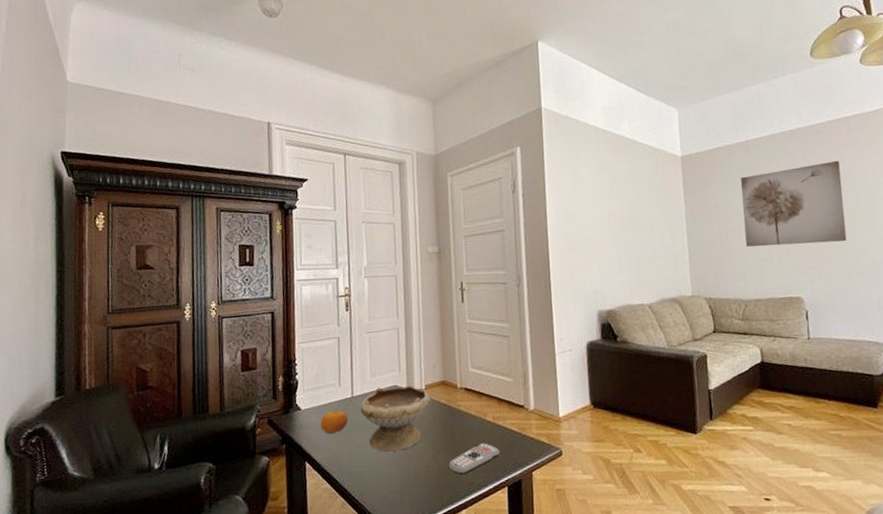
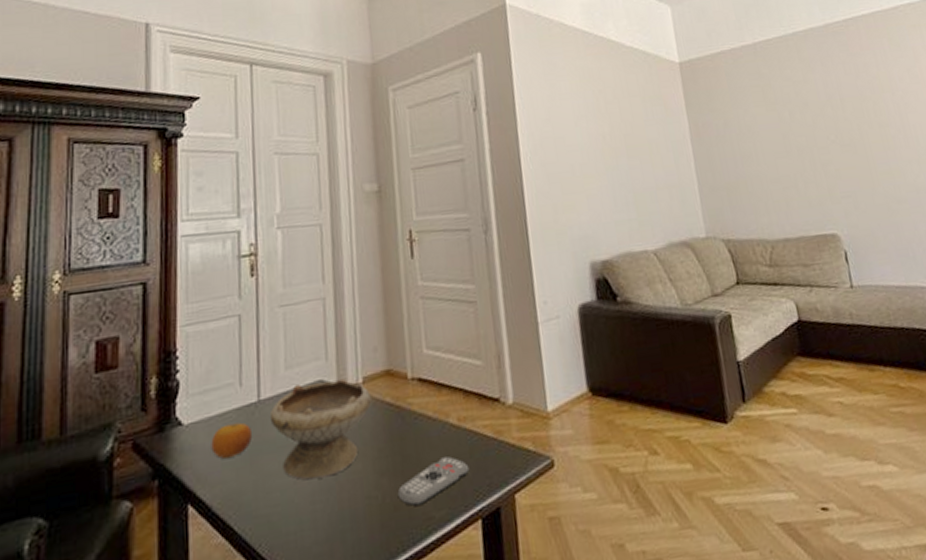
wall art: present [740,160,847,247] -> none [751,65,882,173]

